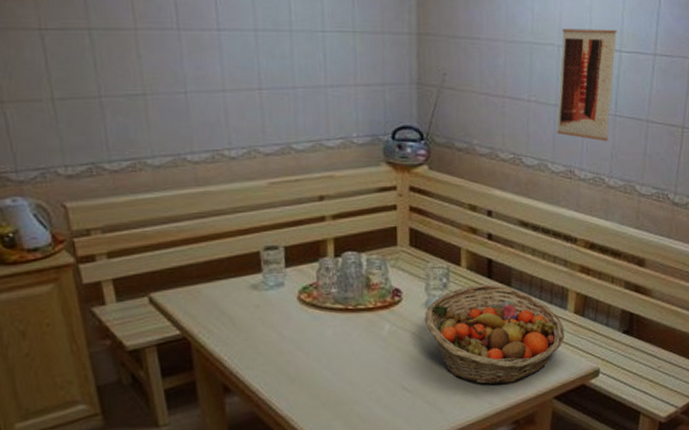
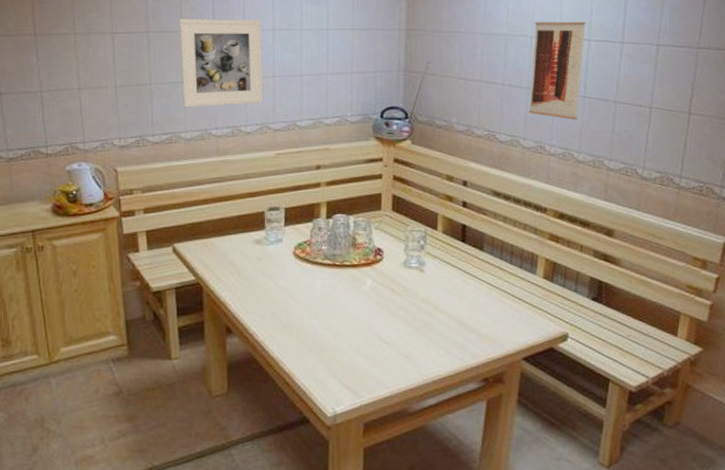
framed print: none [130,12,249,127] -> present [179,18,263,108]
fruit basket: present [424,284,565,385] -> none [402,248,534,343]

